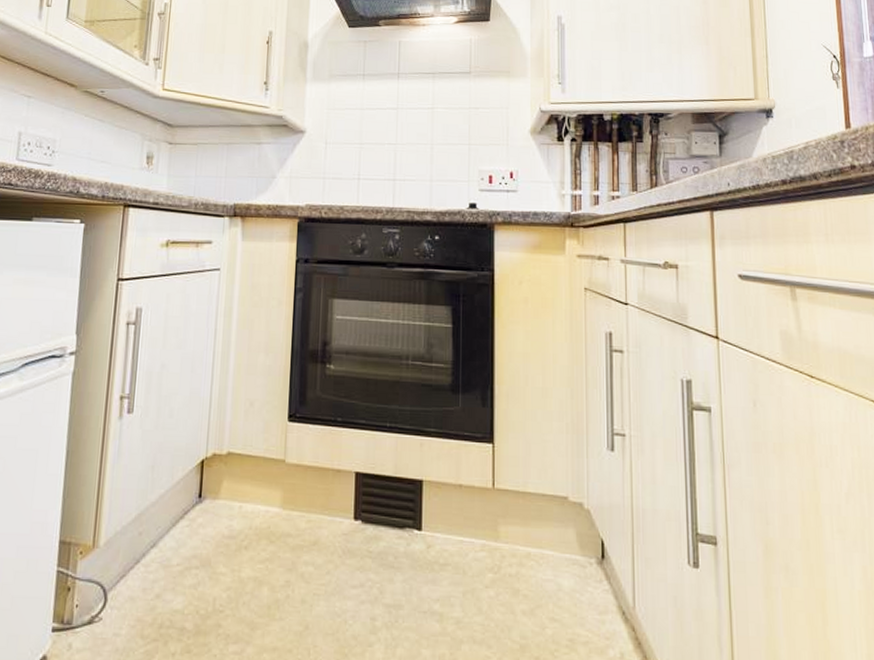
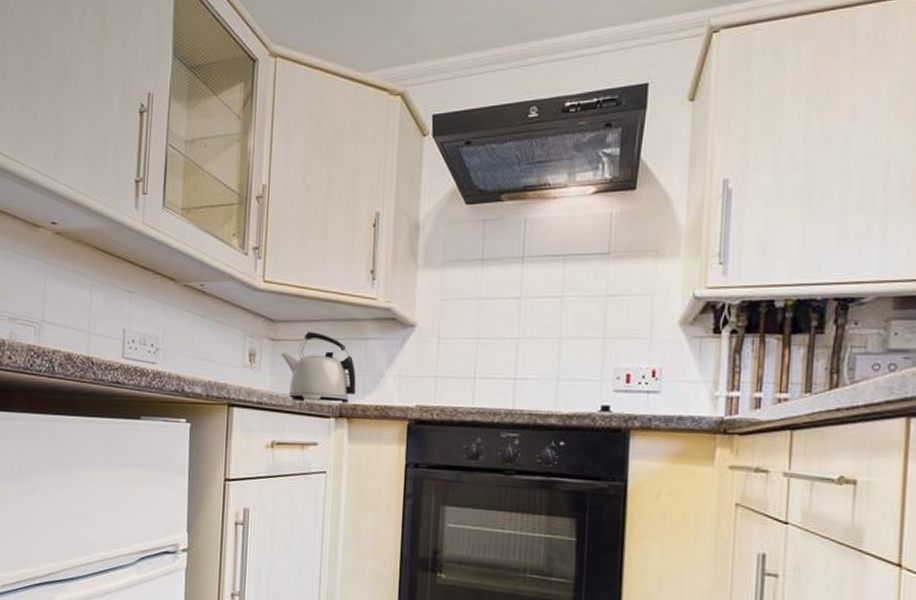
kettle: none [178,137,250,204] -> present [281,332,356,404]

